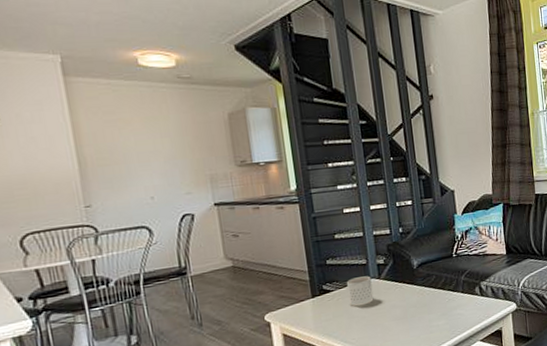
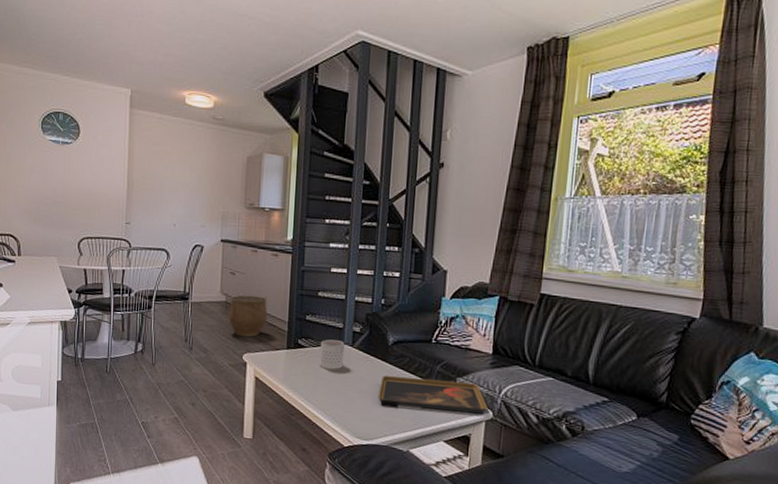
basket: none [238,251,285,299] -> present [228,295,268,337]
decorative tray: none [412,283,511,324] -> present [378,375,487,414]

